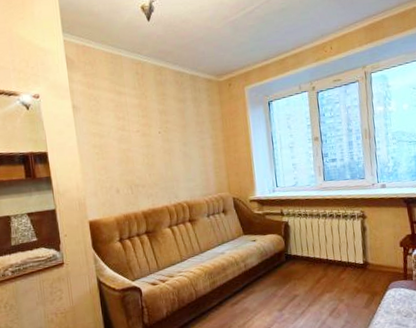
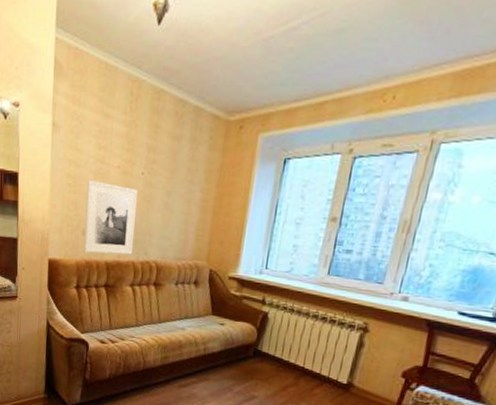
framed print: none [112,145,165,208] -> present [83,180,137,255]

